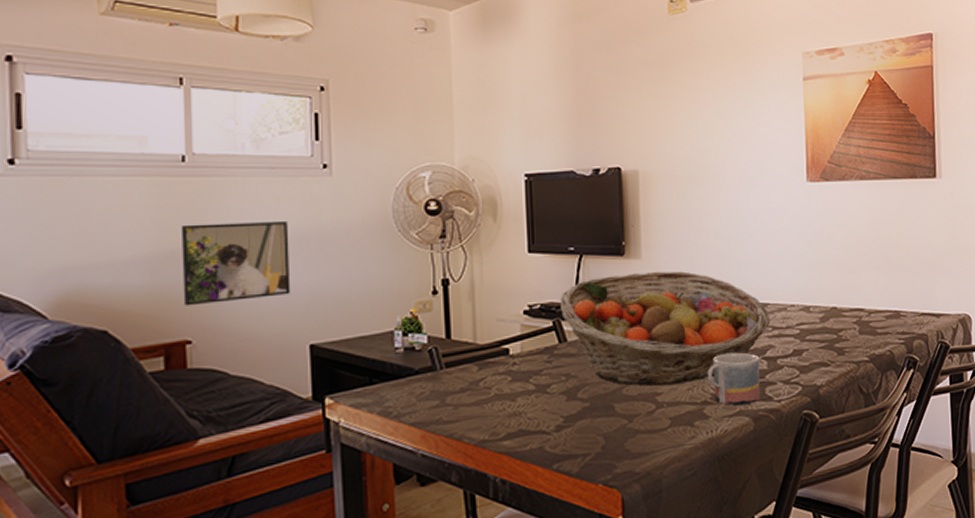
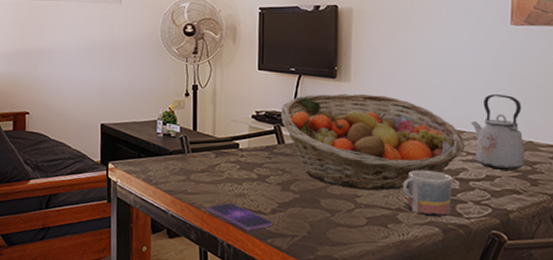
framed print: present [180,220,291,306] -> none [25,32,92,89]
smartphone: none [471,425,558,459] -> present [207,202,273,231]
kettle: none [774,259,831,342] -> present [471,94,525,171]

